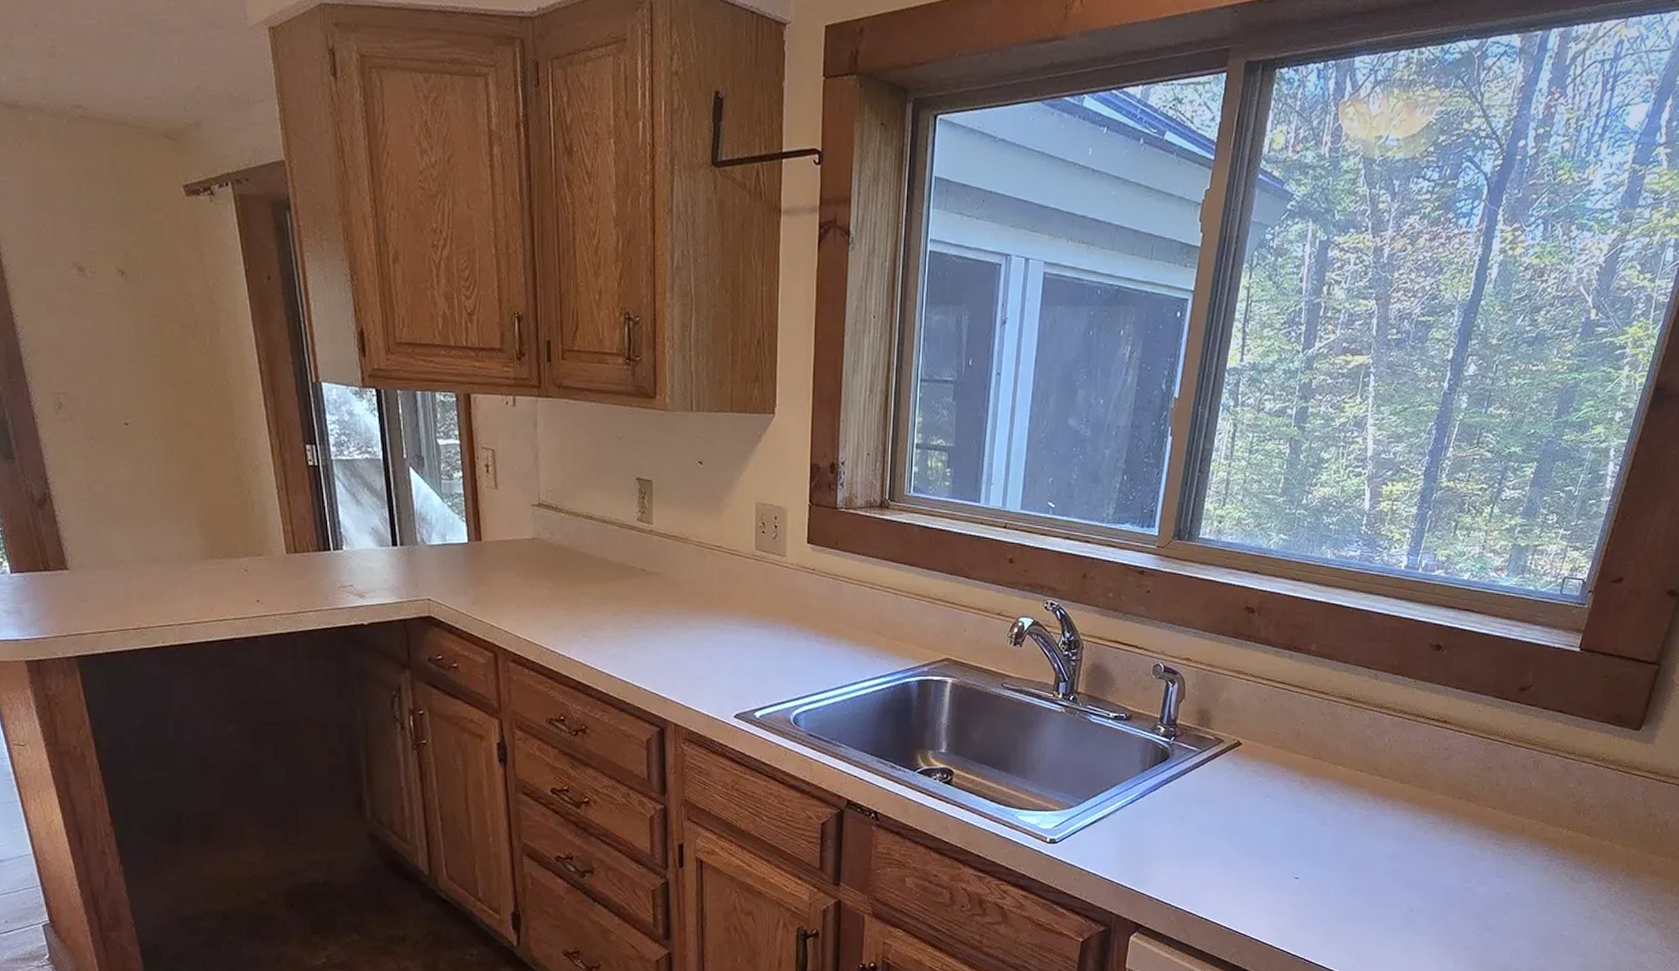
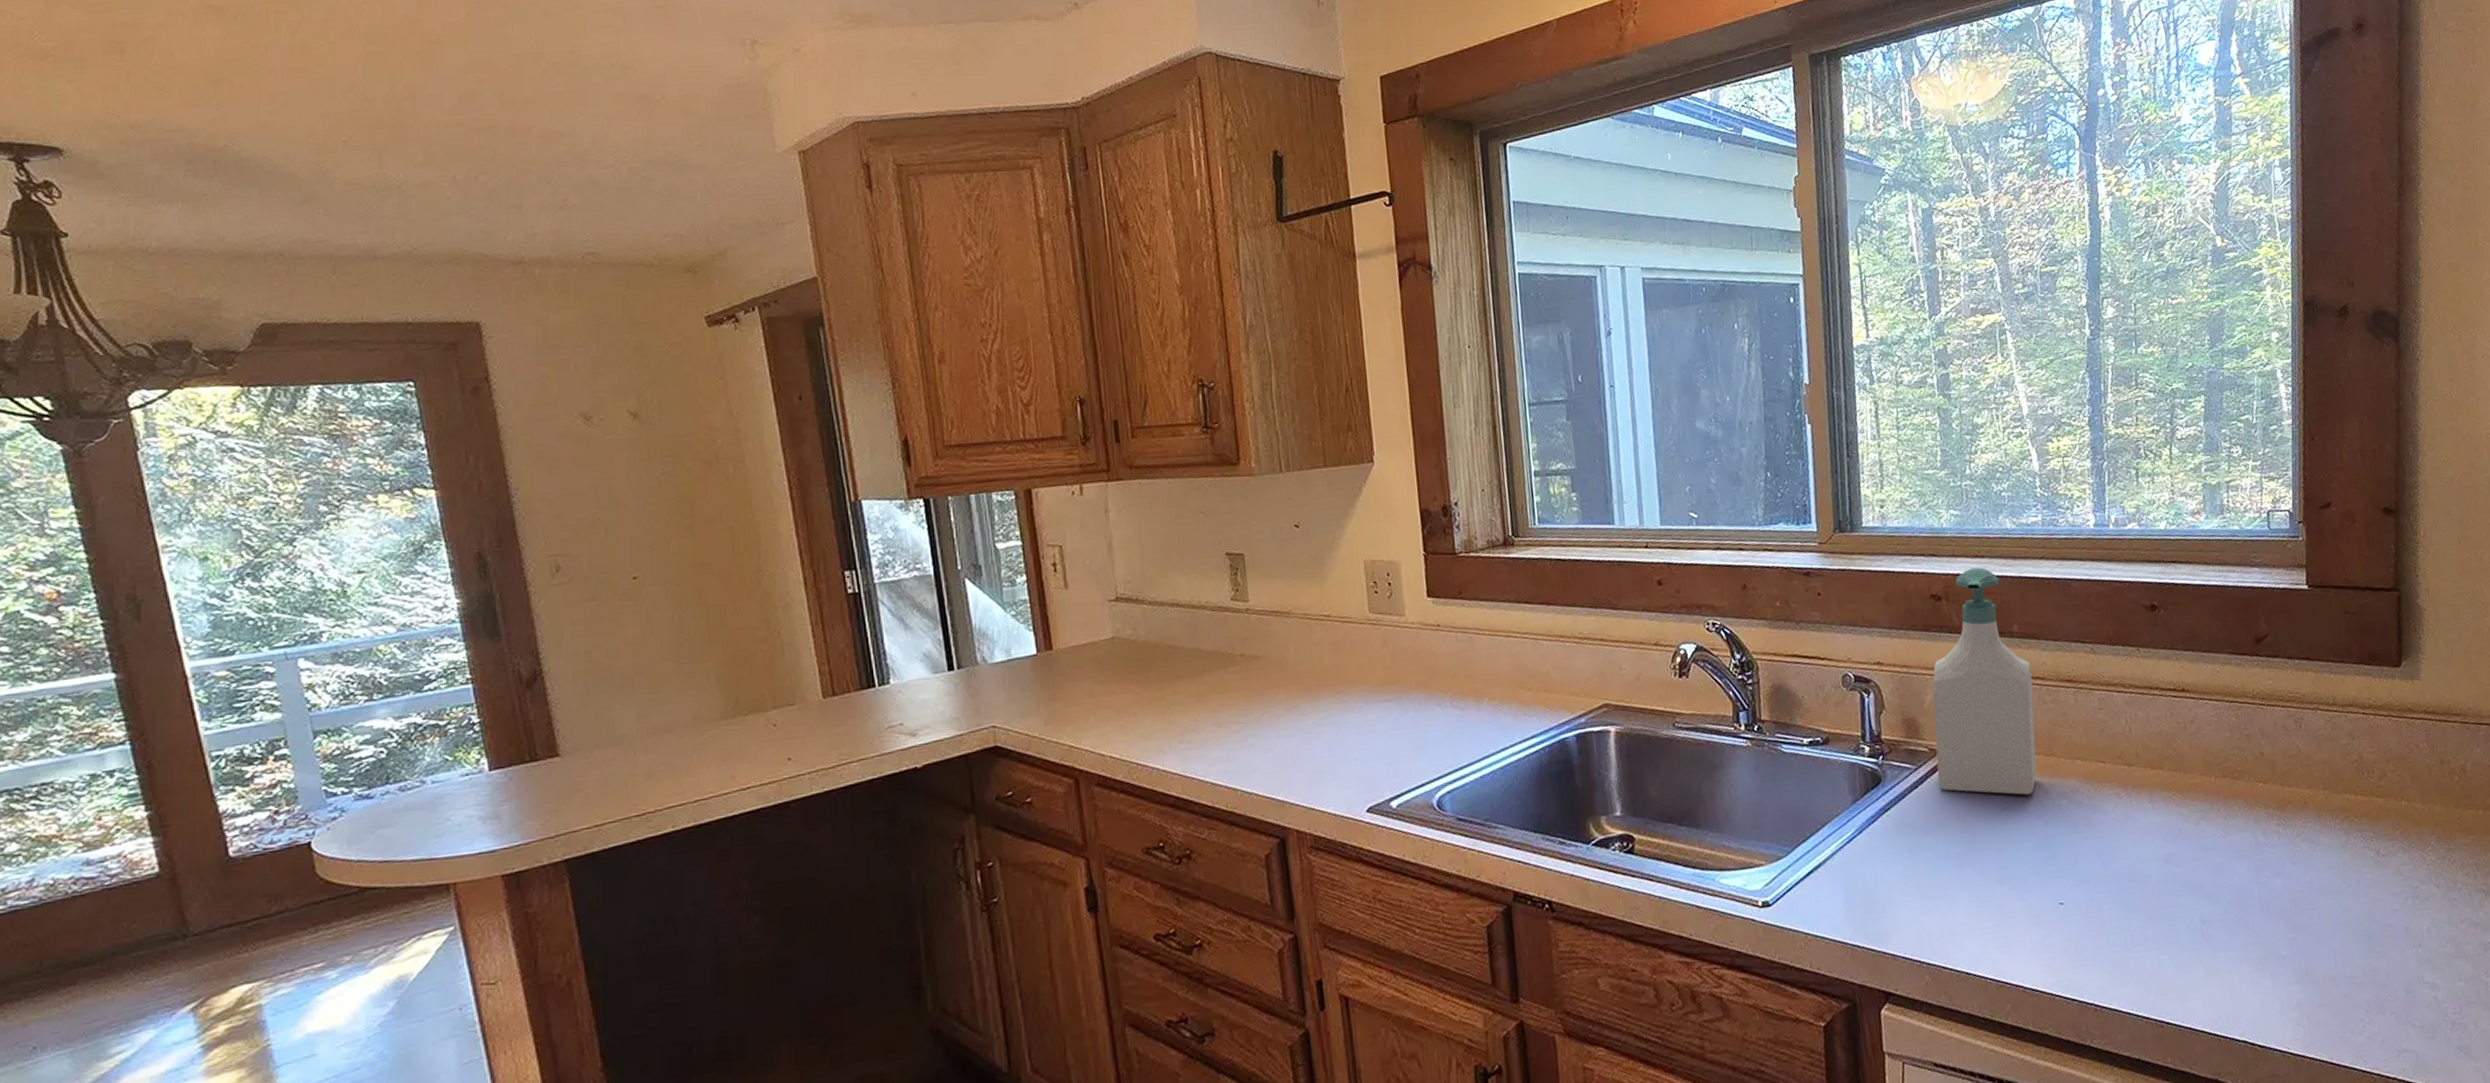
soap bottle: none [1216,589,1319,788] -> present [1932,567,2037,796]

